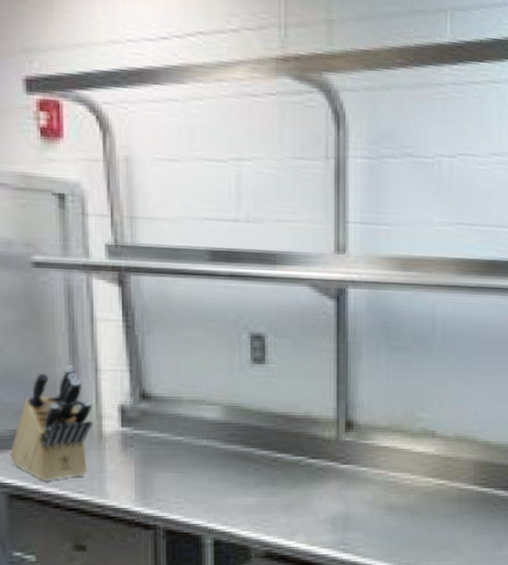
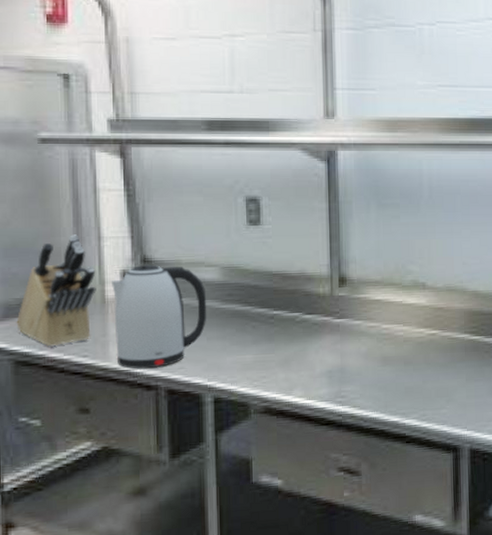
kettle: none [108,400,208,508] -> present [110,264,207,369]

